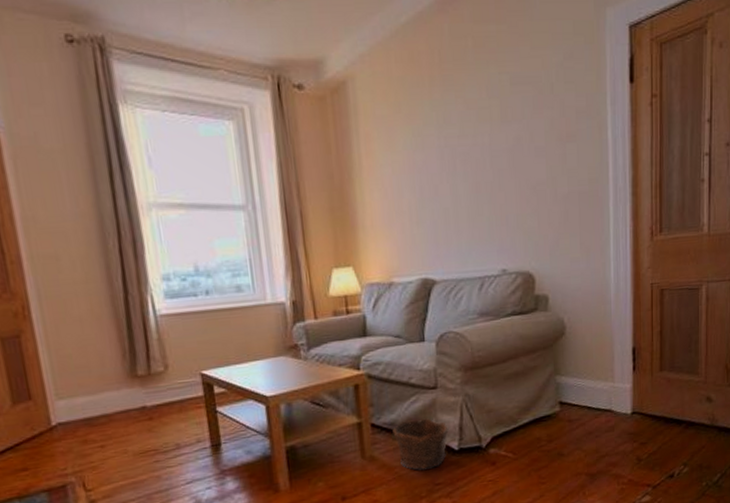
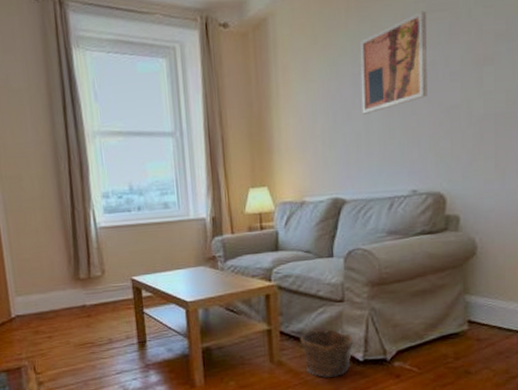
wall art: none [445,83,514,189] -> present [360,10,428,114]

